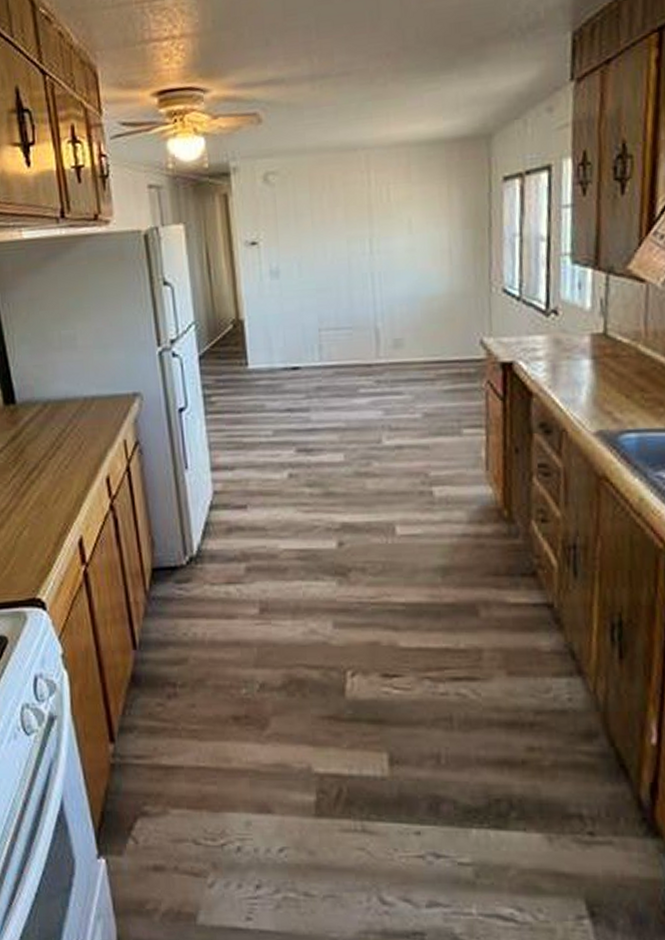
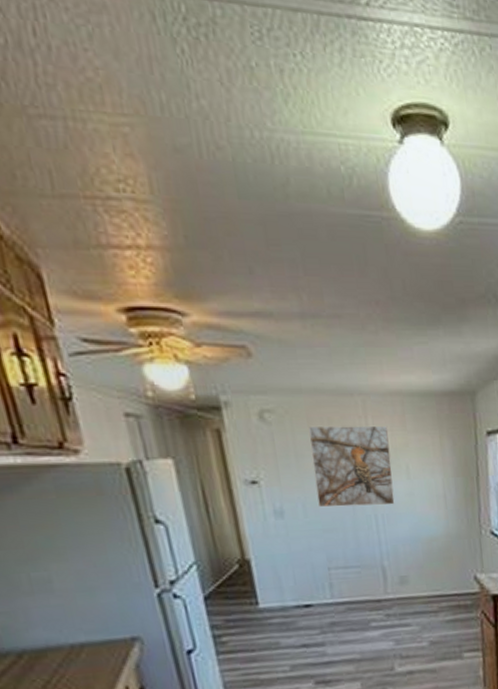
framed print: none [309,179,394,266] -> present [308,425,395,507]

